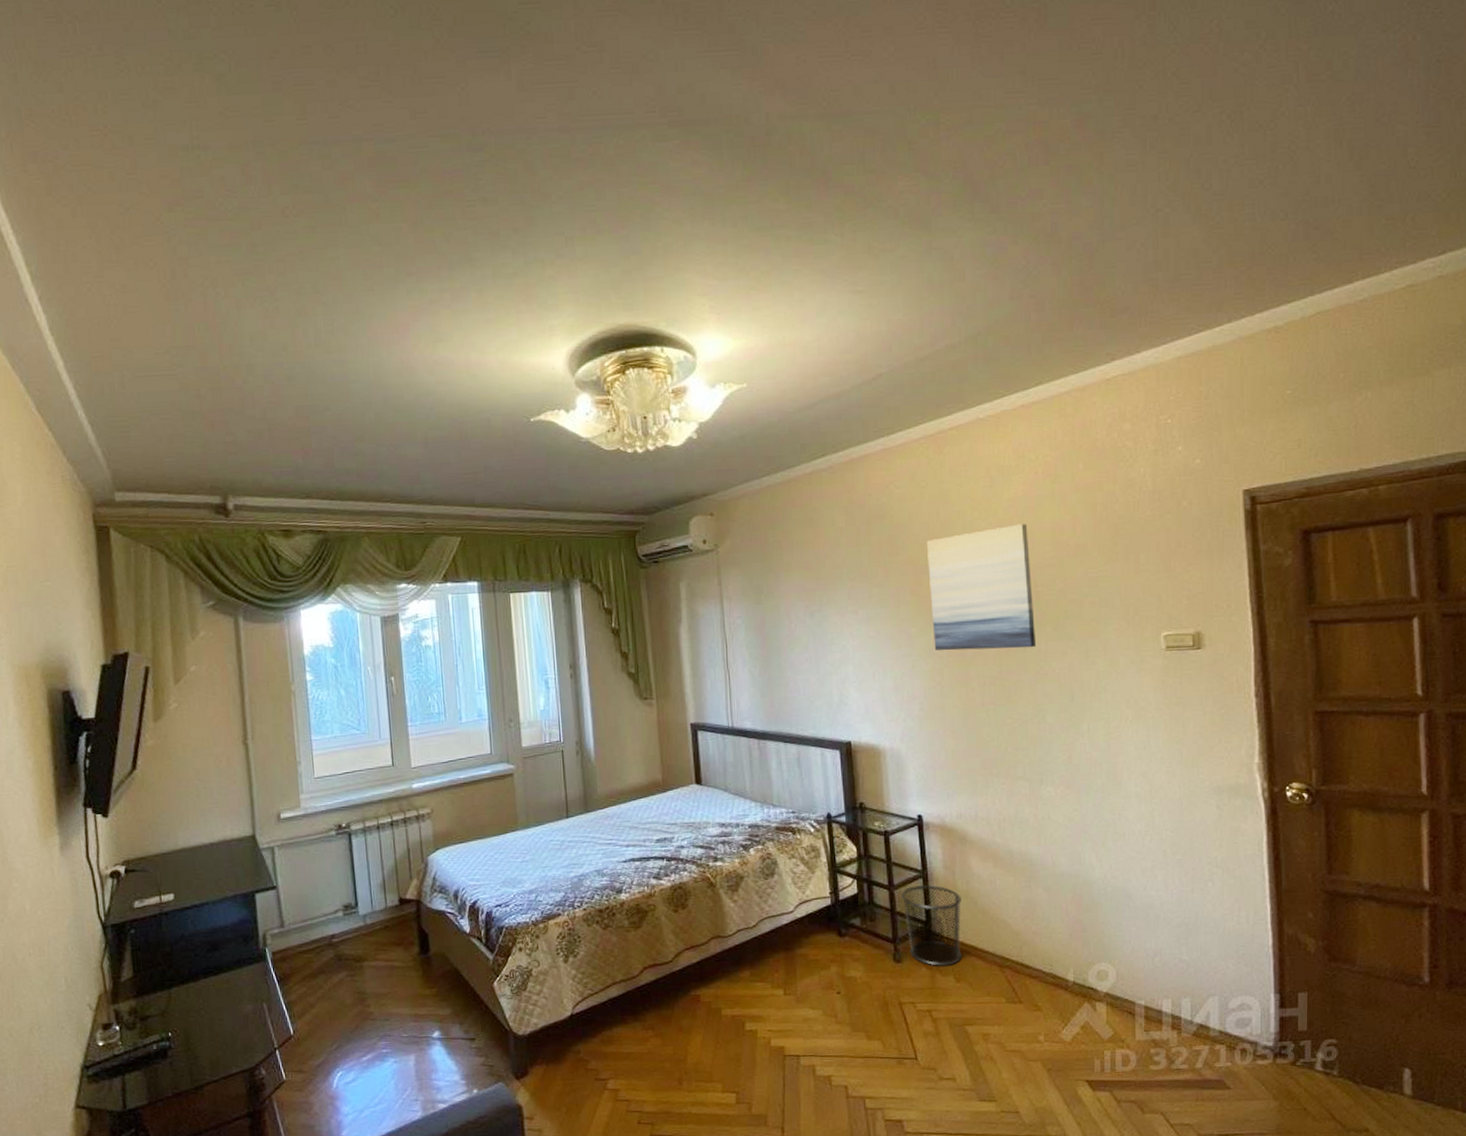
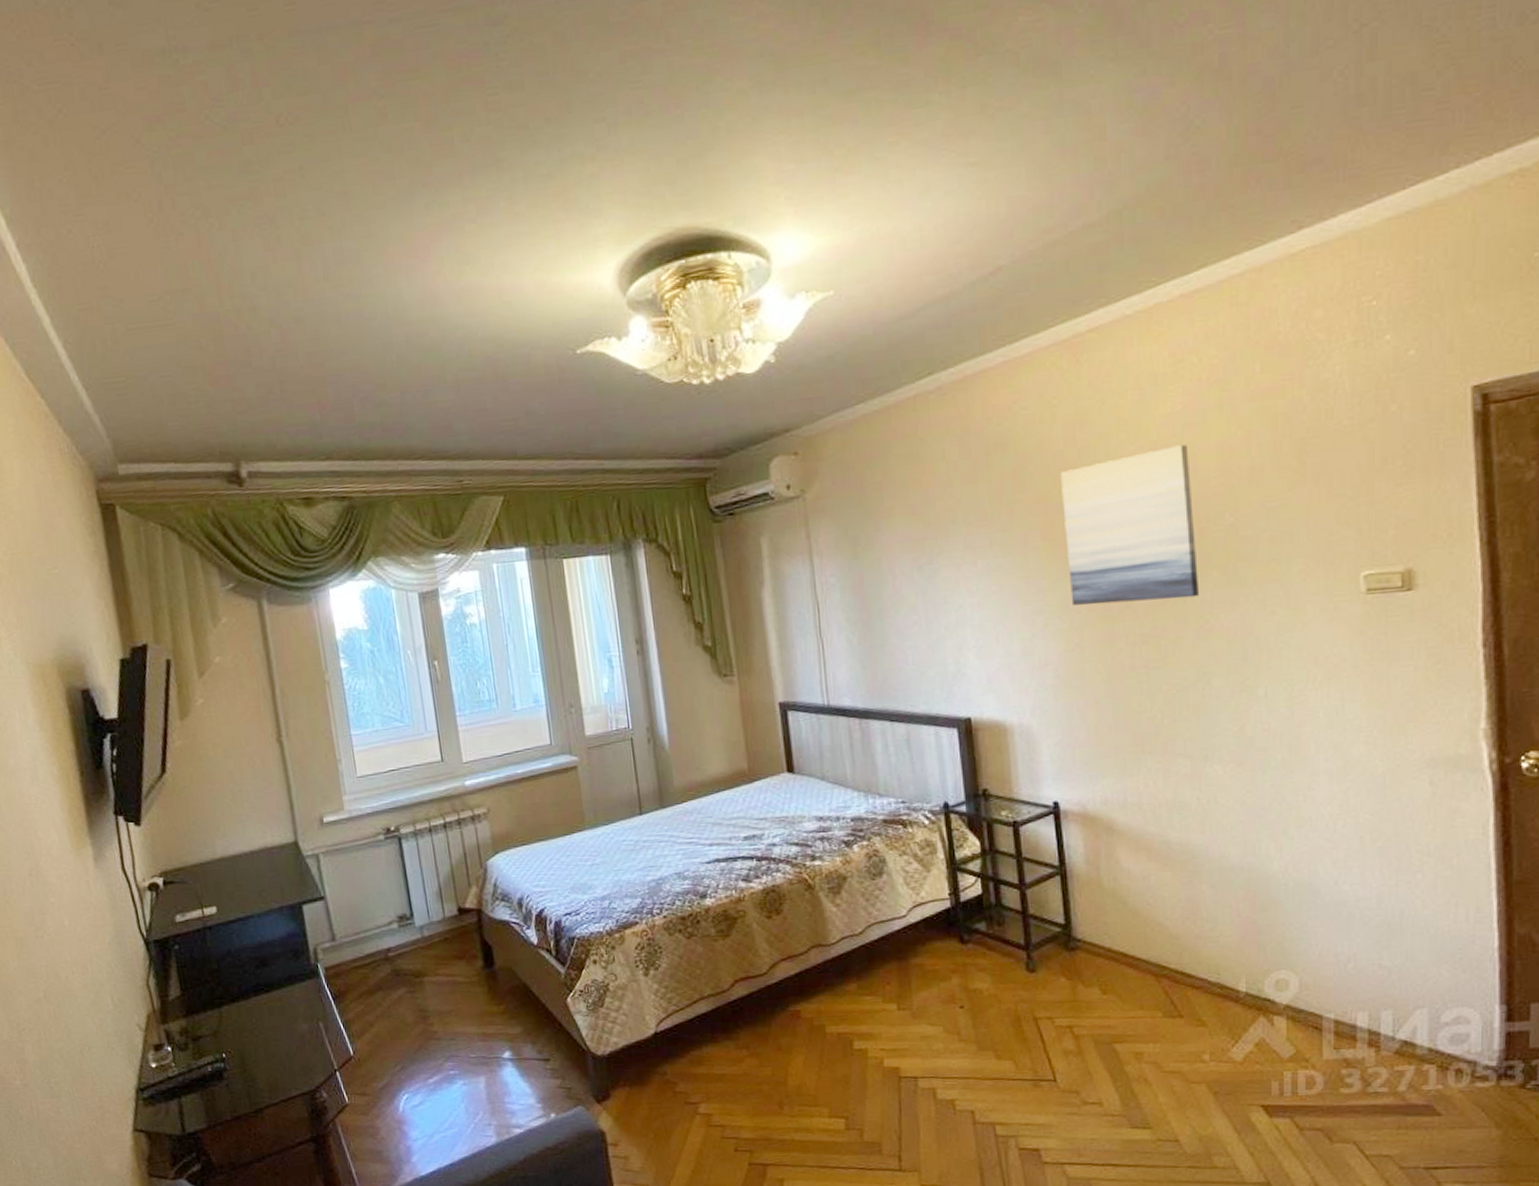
waste bin: present [901,885,962,966] -> none [1035,883,1108,976]

